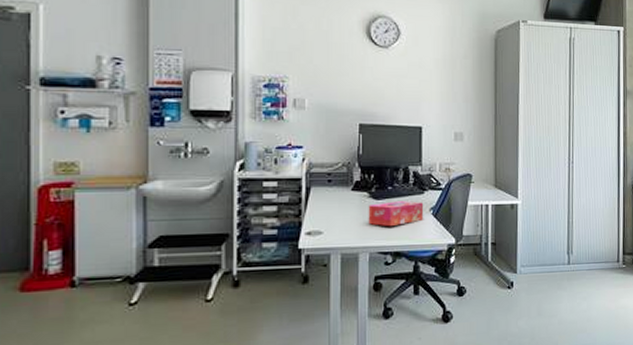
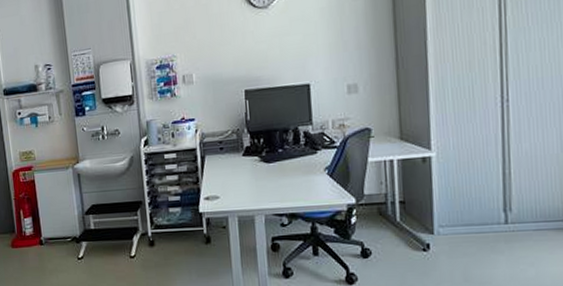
tissue box: present [368,201,424,227] -> none [260,162,318,189]

